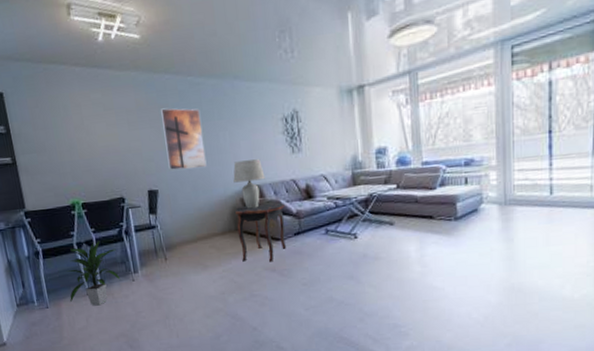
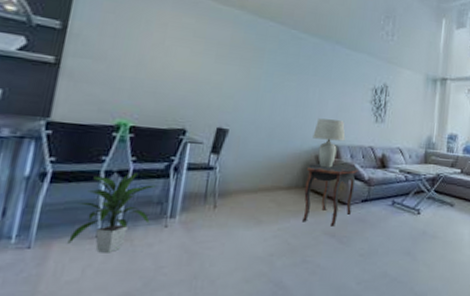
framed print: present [160,108,207,170] -> none [247,51,296,118]

